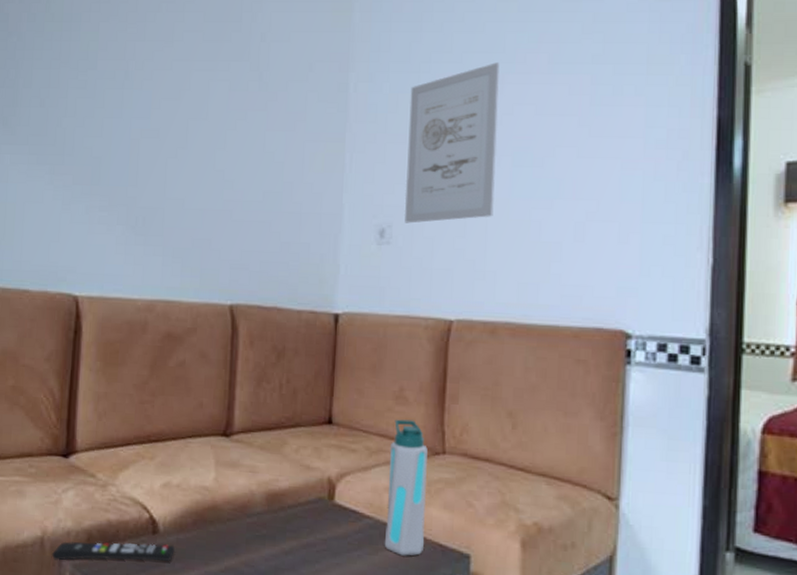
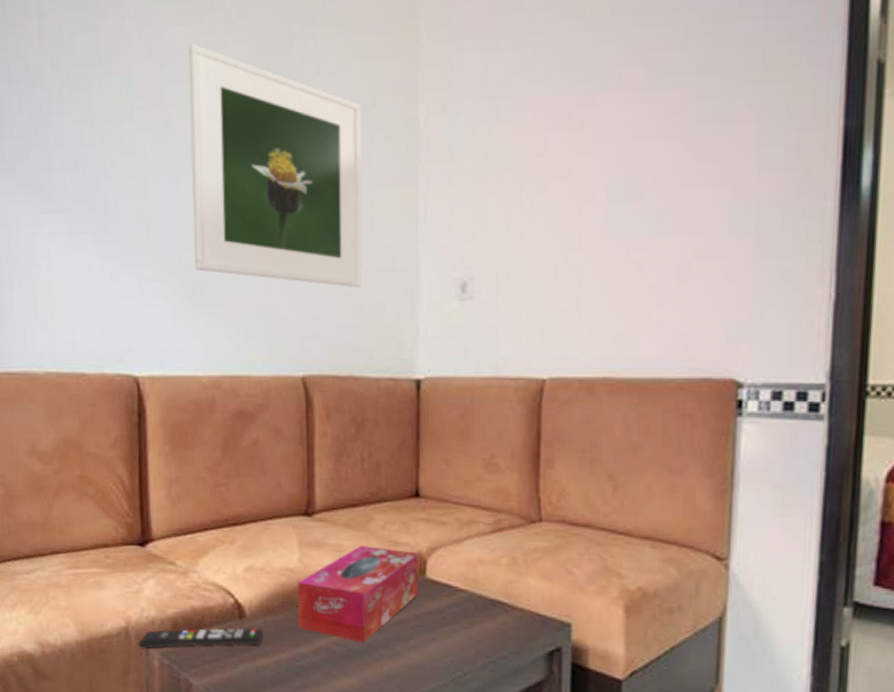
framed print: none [139,9,299,228] -> present [188,44,363,288]
tissue box: none [209,468,329,565] -> present [298,546,419,643]
water bottle: present [384,419,428,556] -> none [480,488,524,628]
wall art: present [405,62,500,223] -> none [488,80,591,275]

